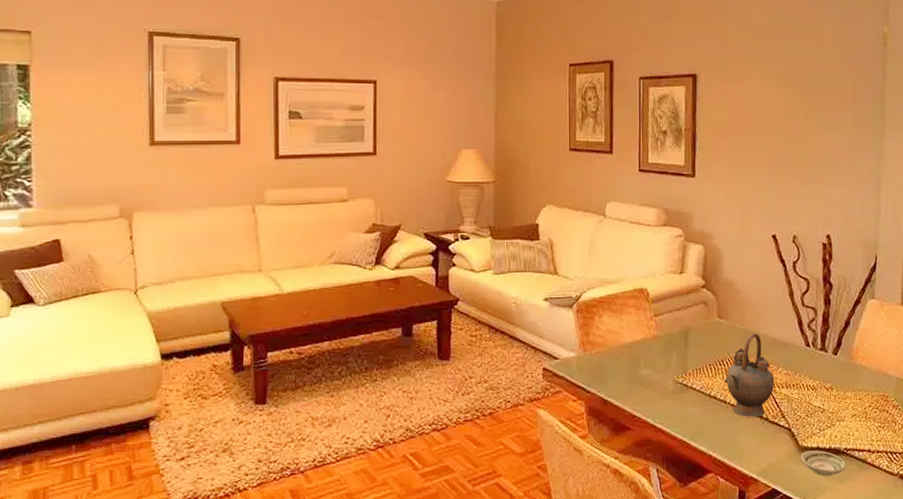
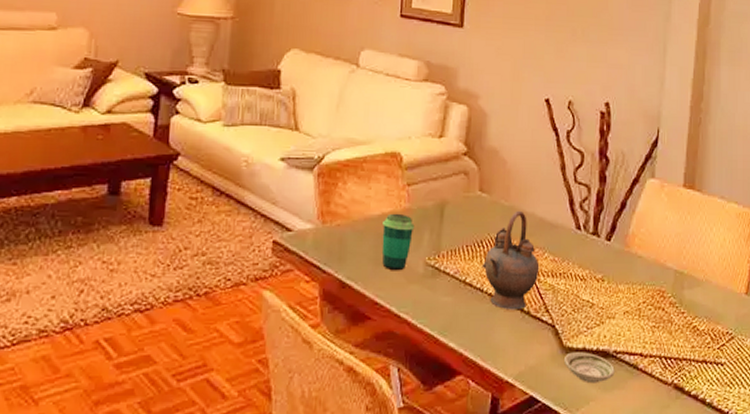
cup: none [636,340,663,389] -> present [381,213,415,271]

